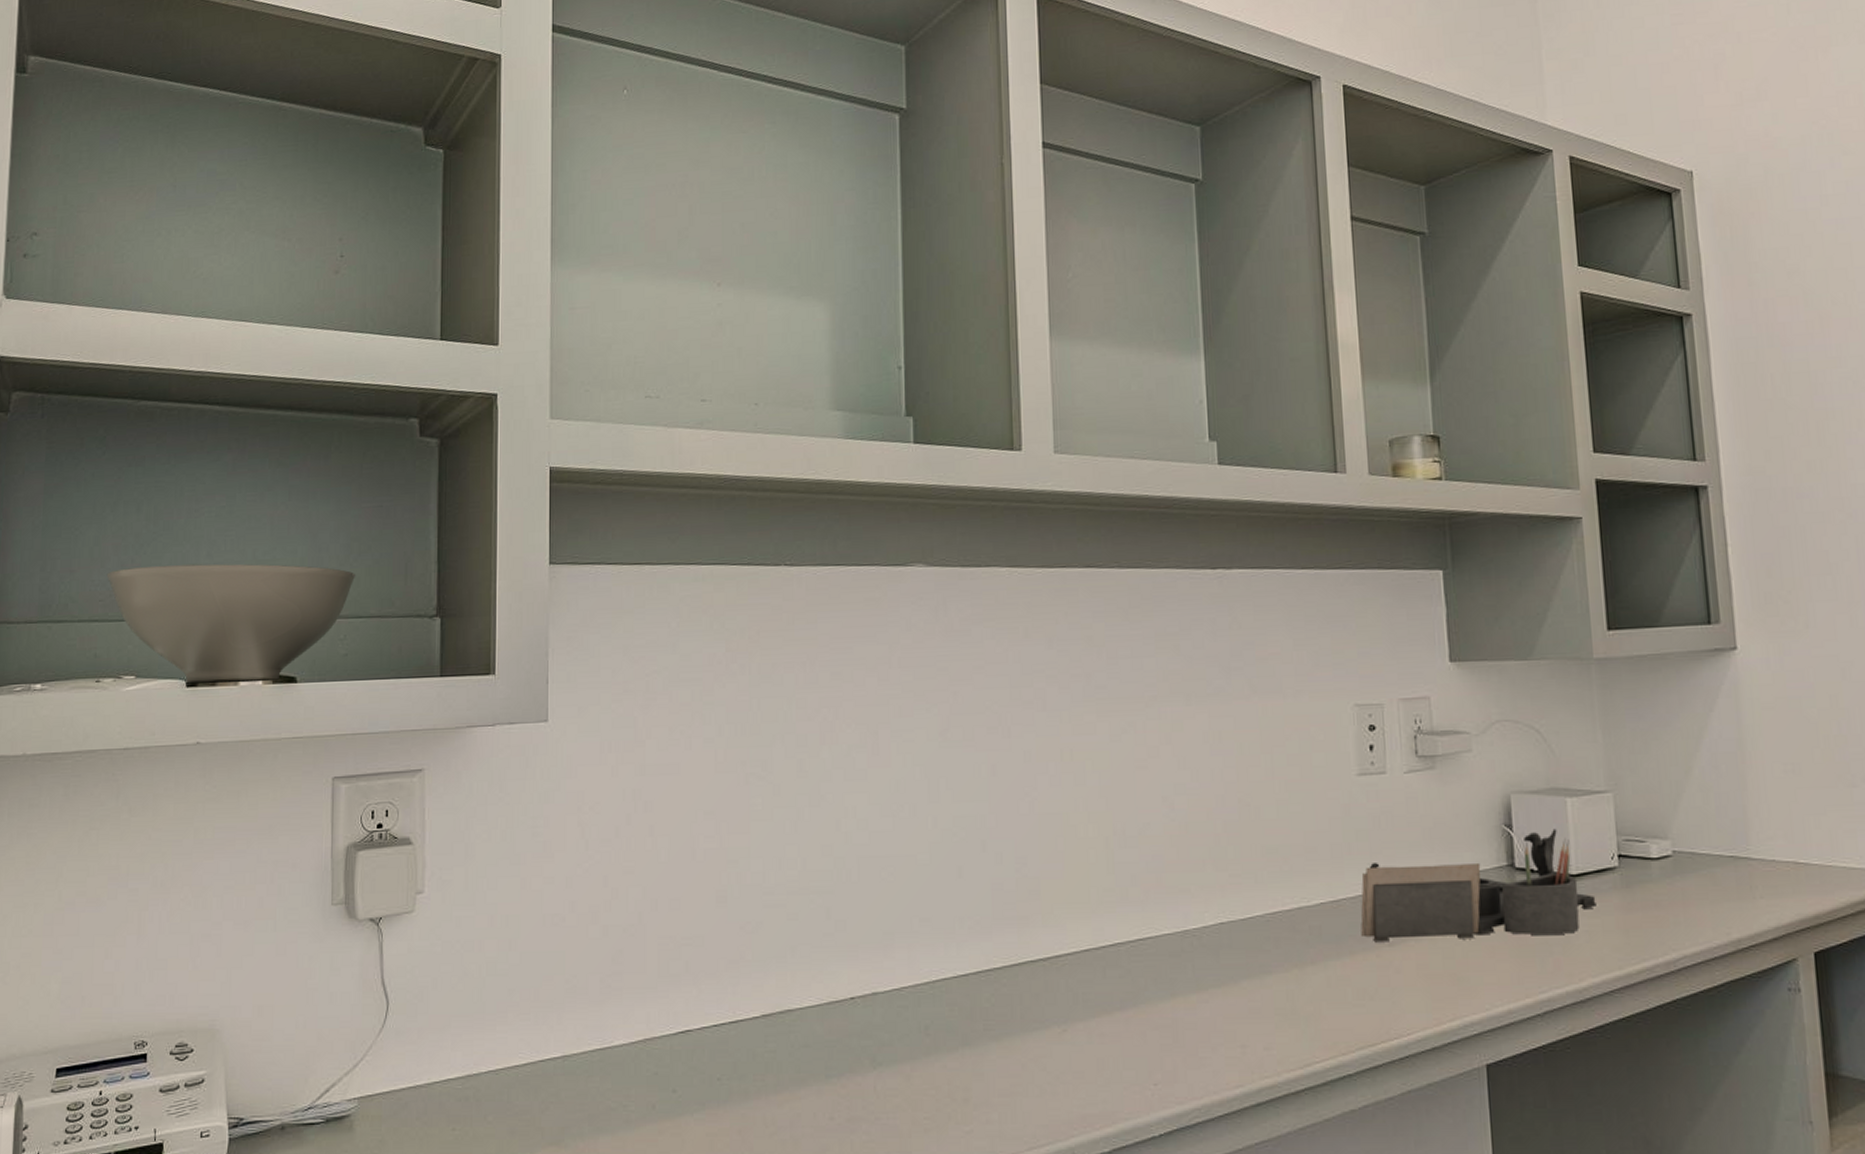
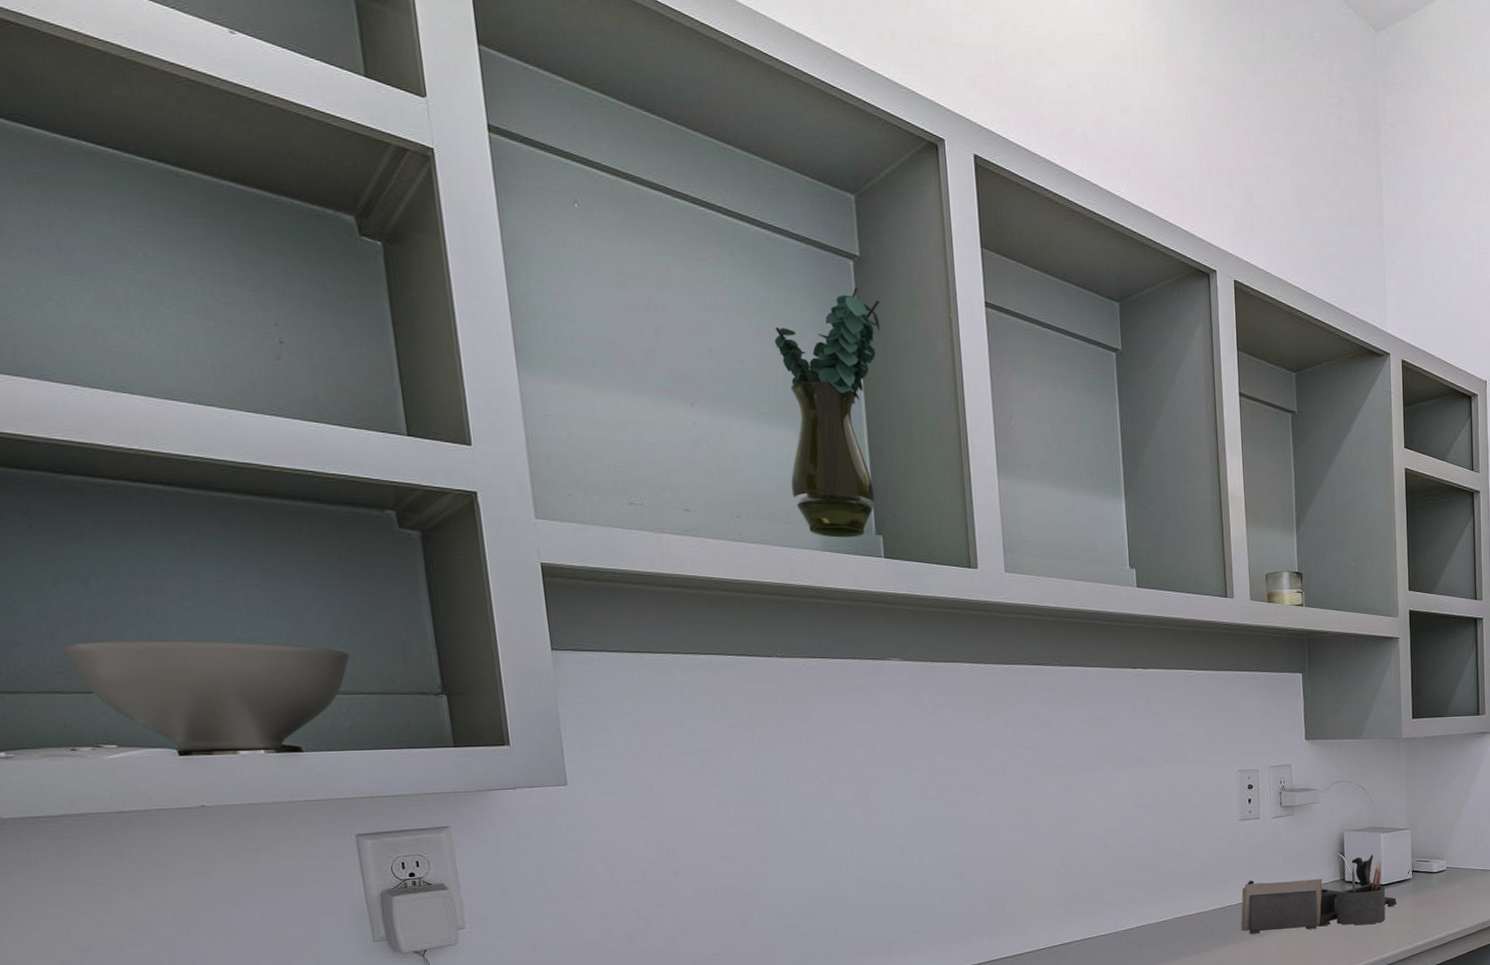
vase: none [809,142,925,423] -> present [774,287,880,538]

